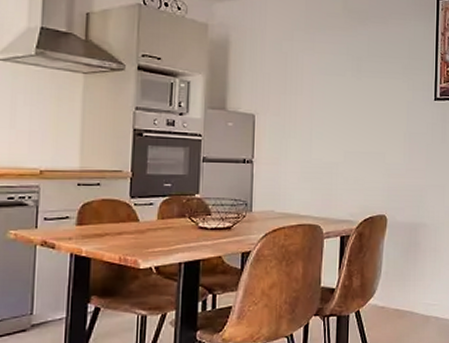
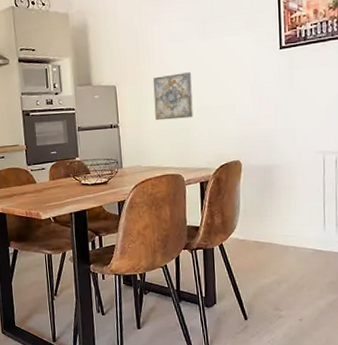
wall art: none [297,110,341,162] -> present [152,72,194,121]

